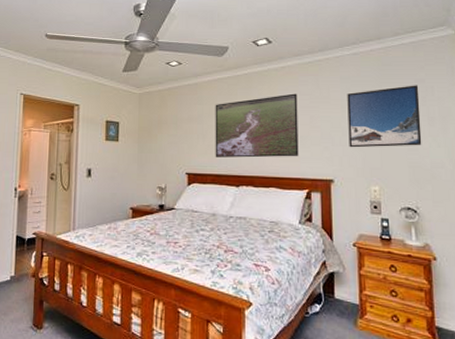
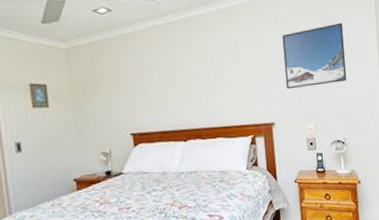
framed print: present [215,93,299,158] -> none [153,38,242,113]

